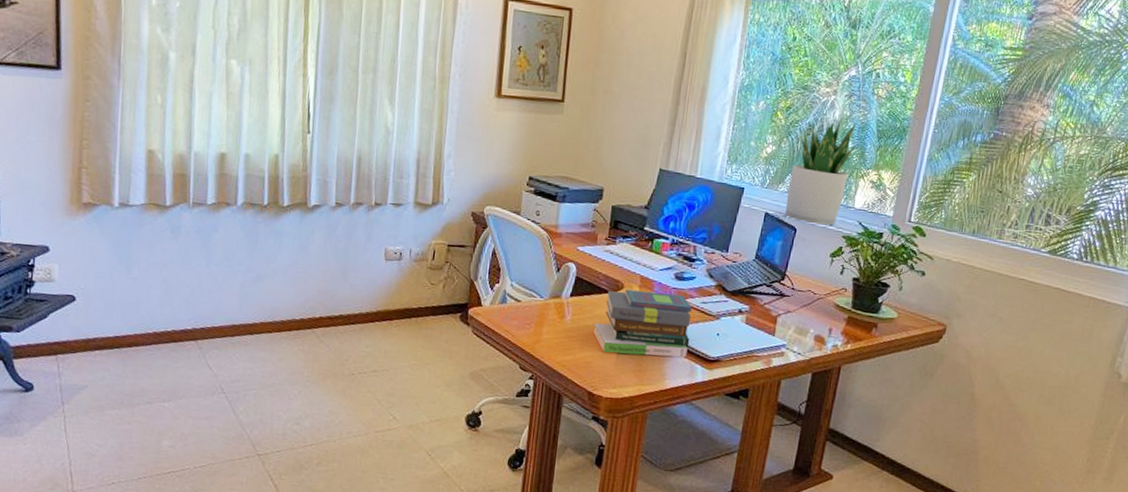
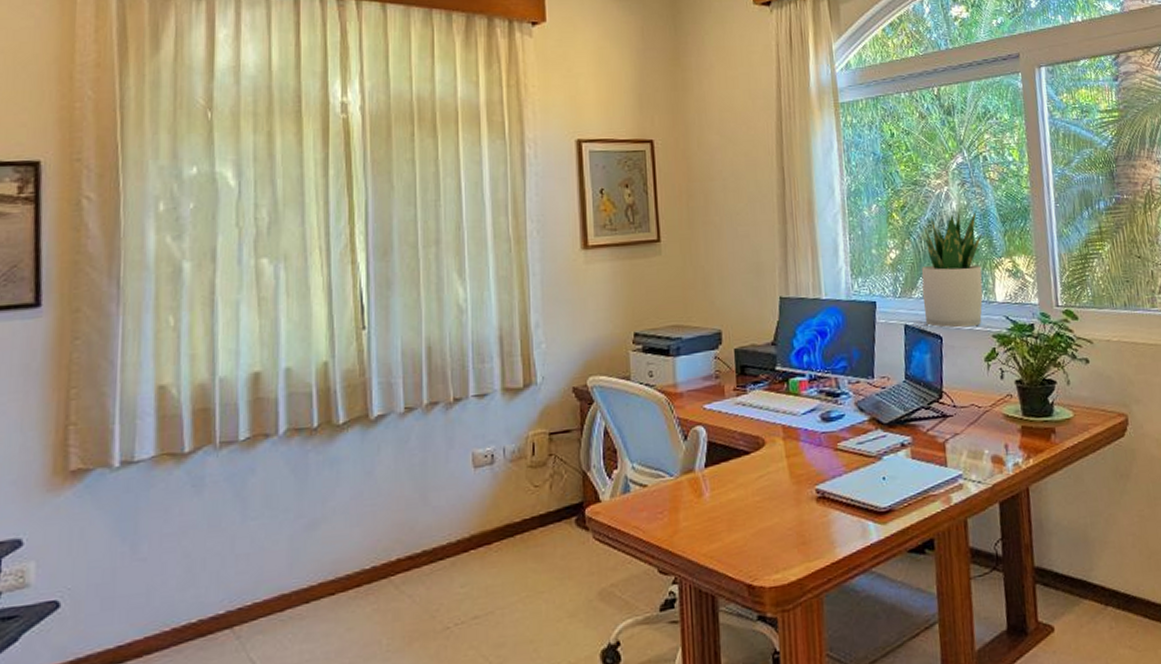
books: present [593,289,693,358] -> none [739,439,854,530]

